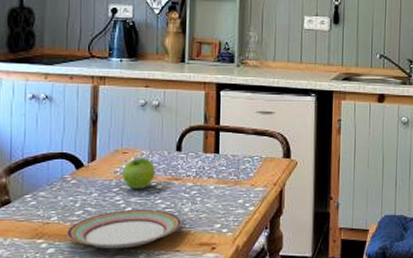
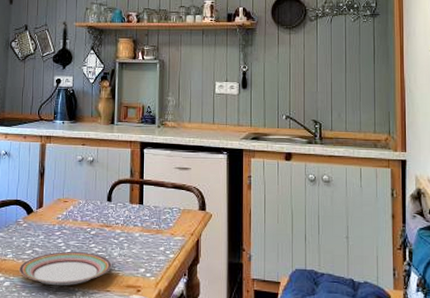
fruit: present [122,158,155,190] -> none [63,206,90,234]

